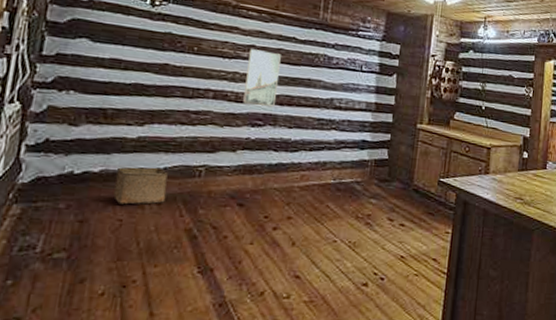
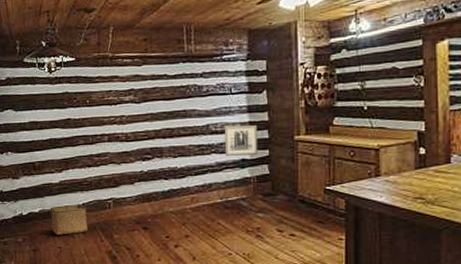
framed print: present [243,49,281,106] -> none [130,92,158,141]
wall art: none [345,103,383,138] -> present [224,125,258,156]

